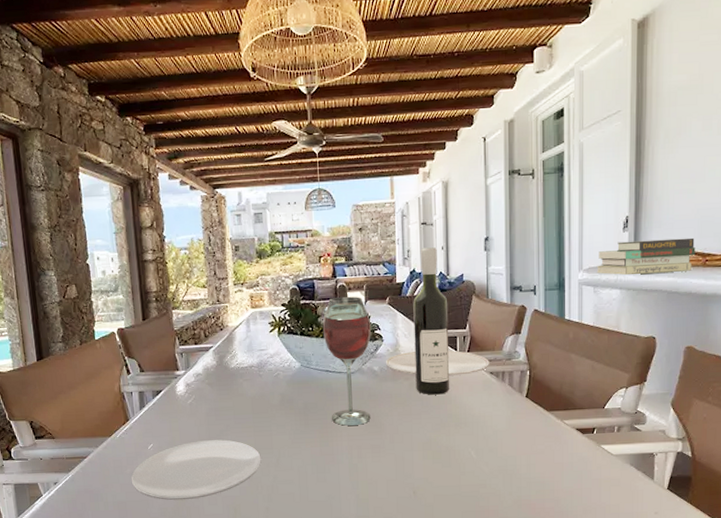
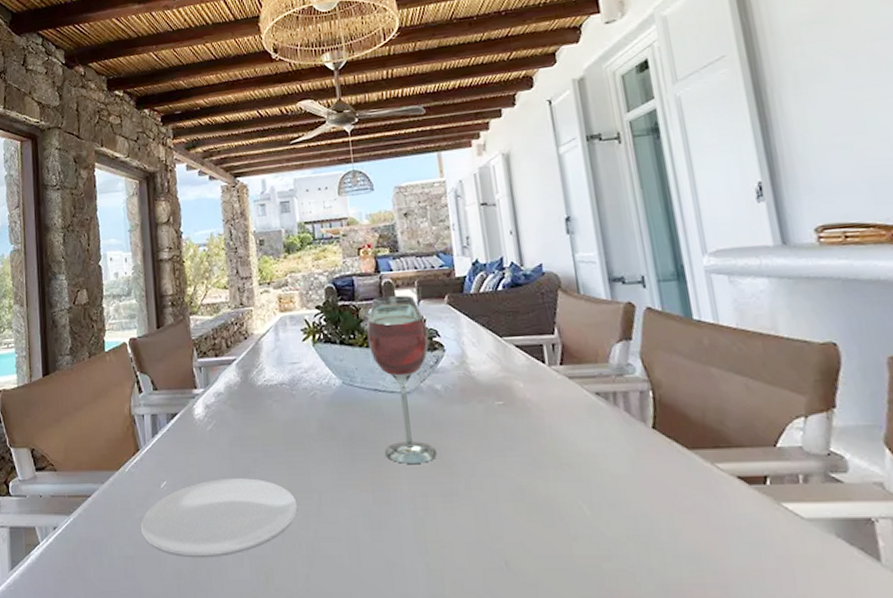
plate: present [385,350,489,376] -> none [450,362,593,397]
bottle: present [413,247,450,395] -> none [479,232,542,424]
books: present [596,237,696,275] -> none [726,205,874,259]

